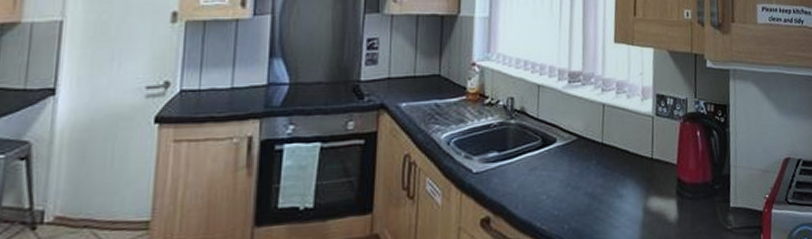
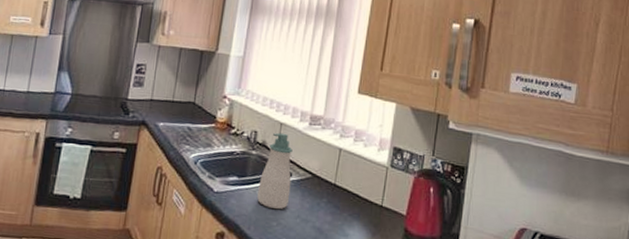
soap bottle: none [522,95,557,181] -> present [257,132,293,210]

